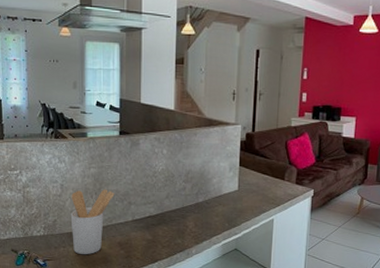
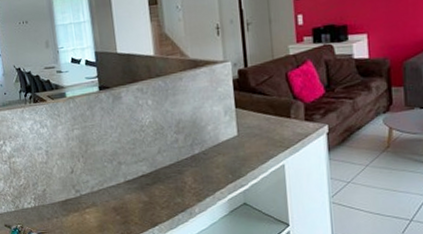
utensil holder: present [70,189,115,255] -> none [57,150,102,225]

